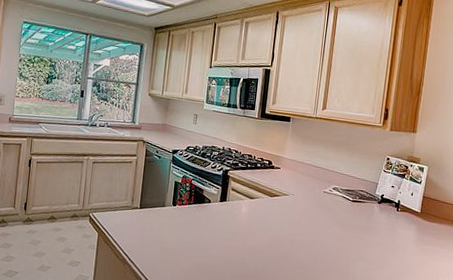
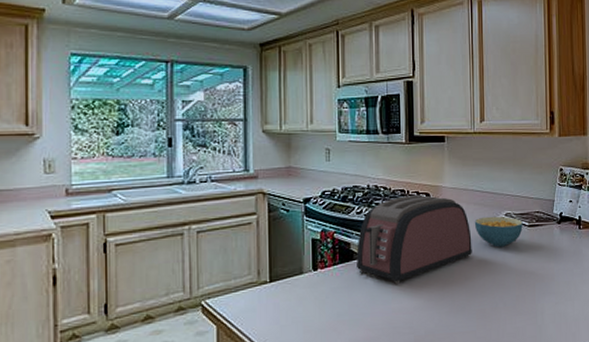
toaster: none [205,160,302,228] -> present [355,194,472,284]
cereal bowl: none [305,187,348,215] -> present [474,216,523,248]

